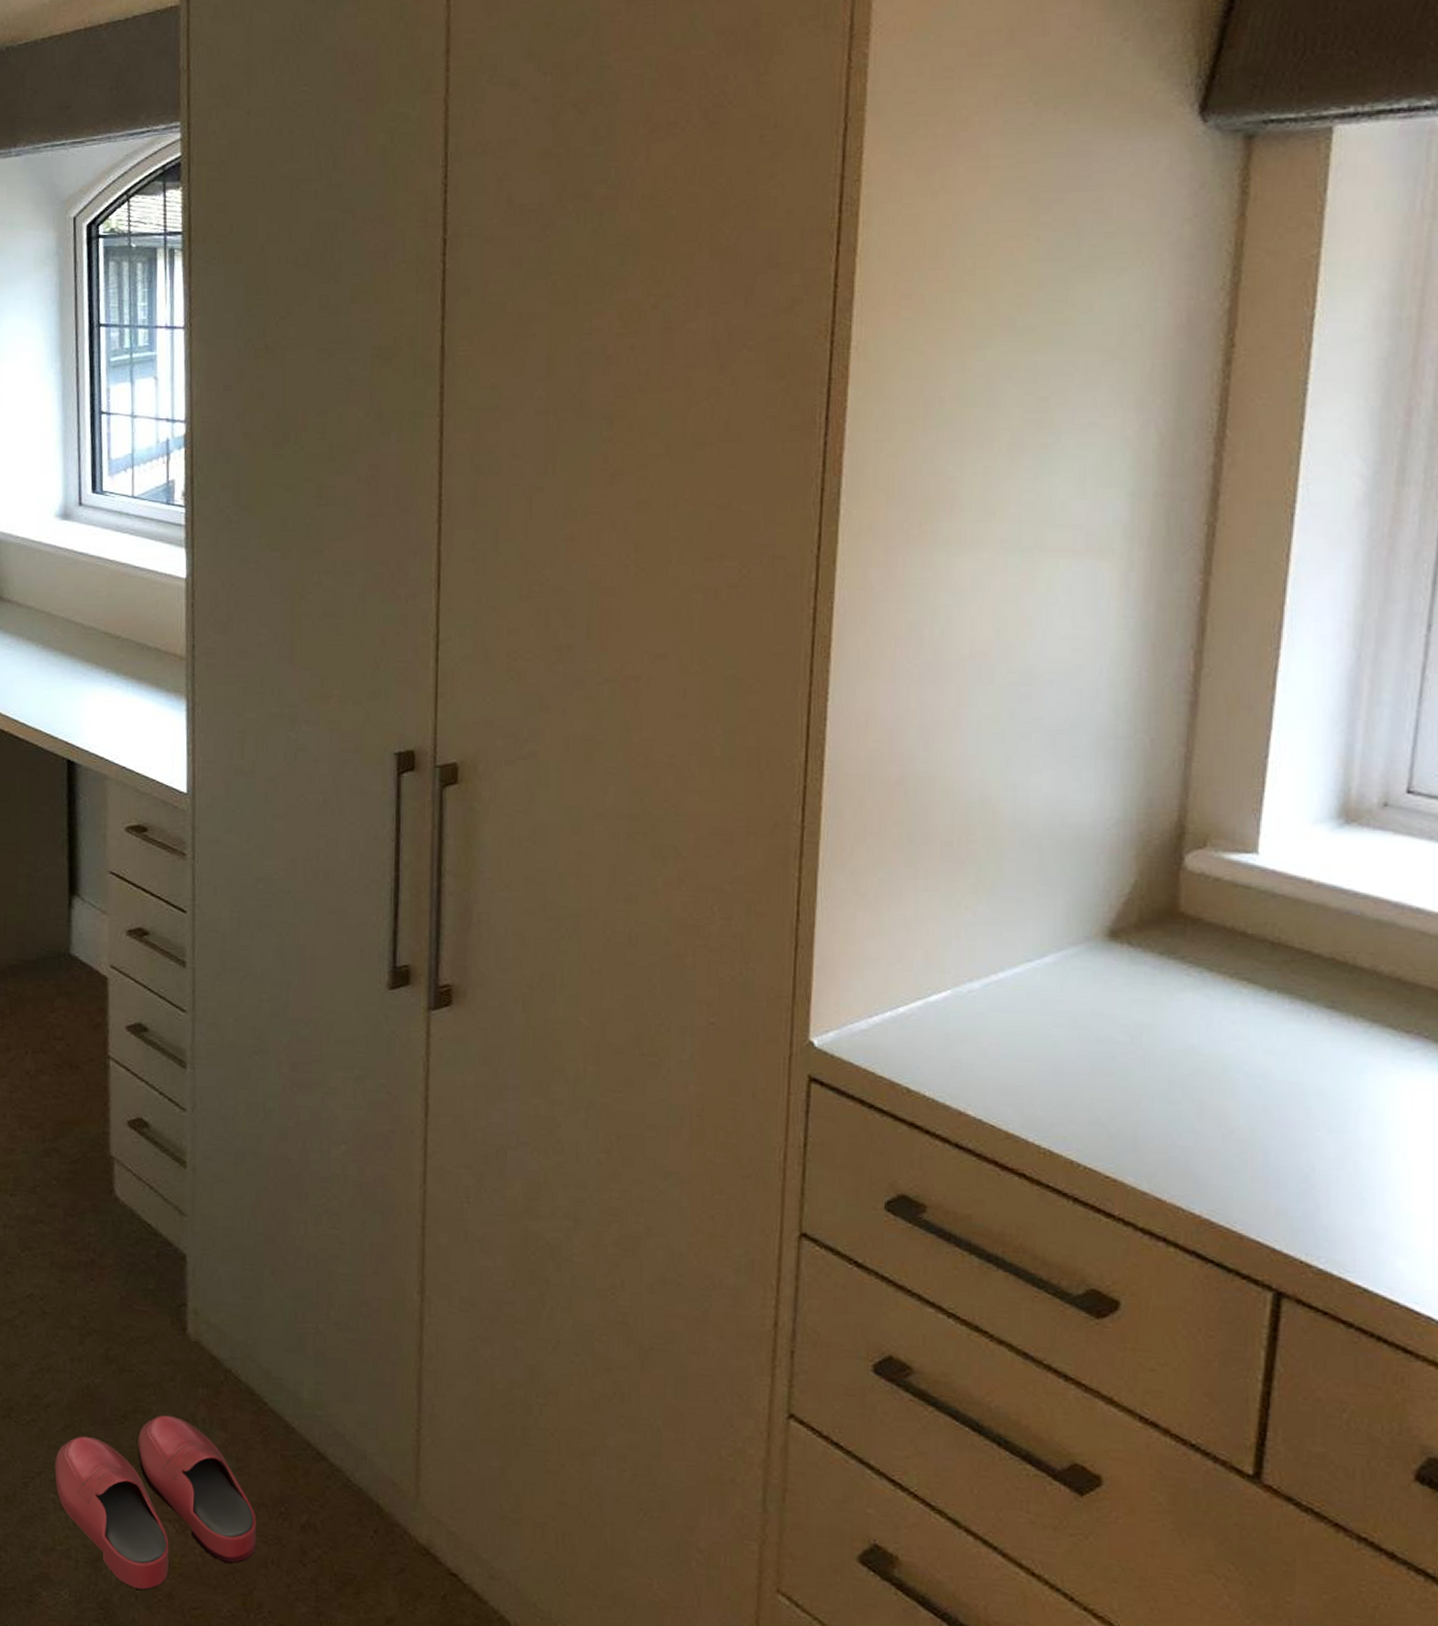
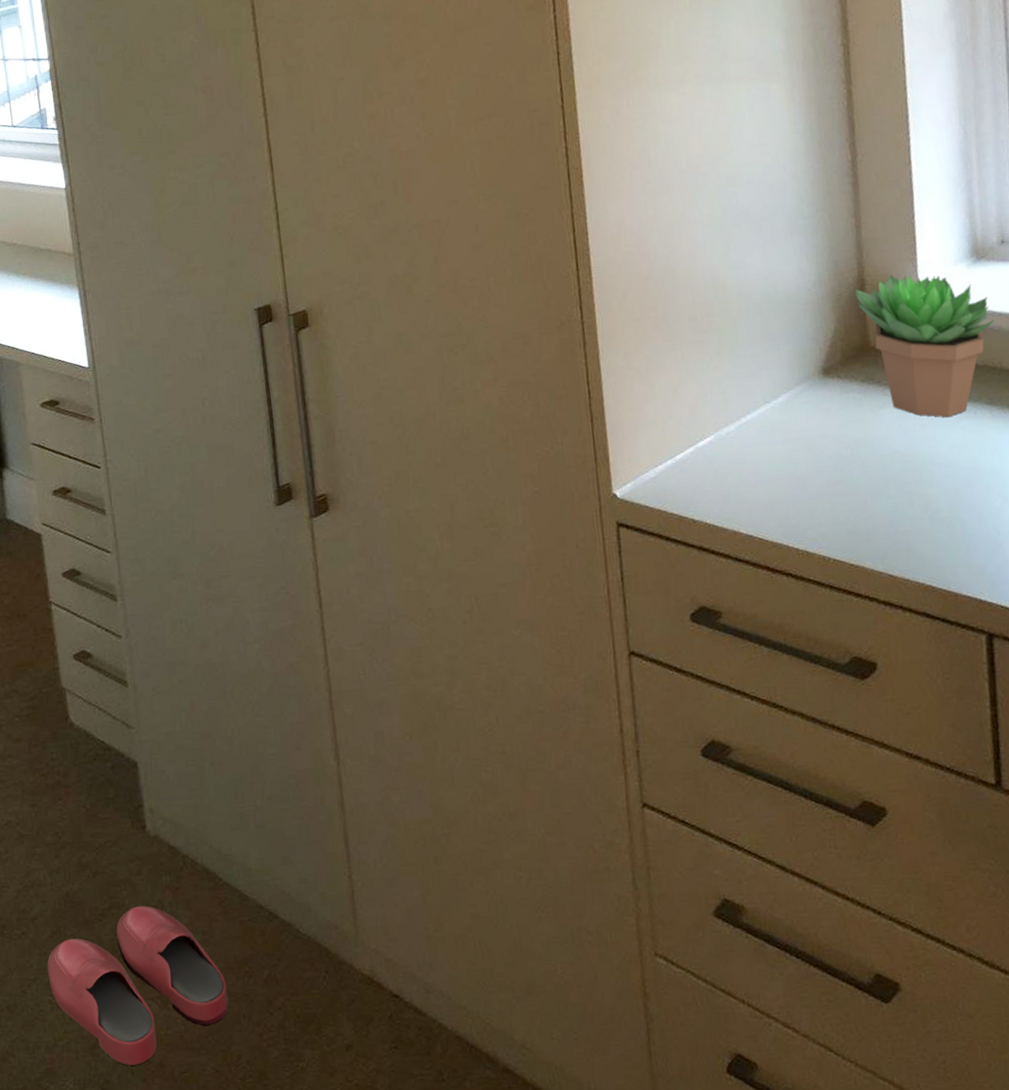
succulent plant: none [1169,825,1355,1016] -> present [854,274,994,418]

